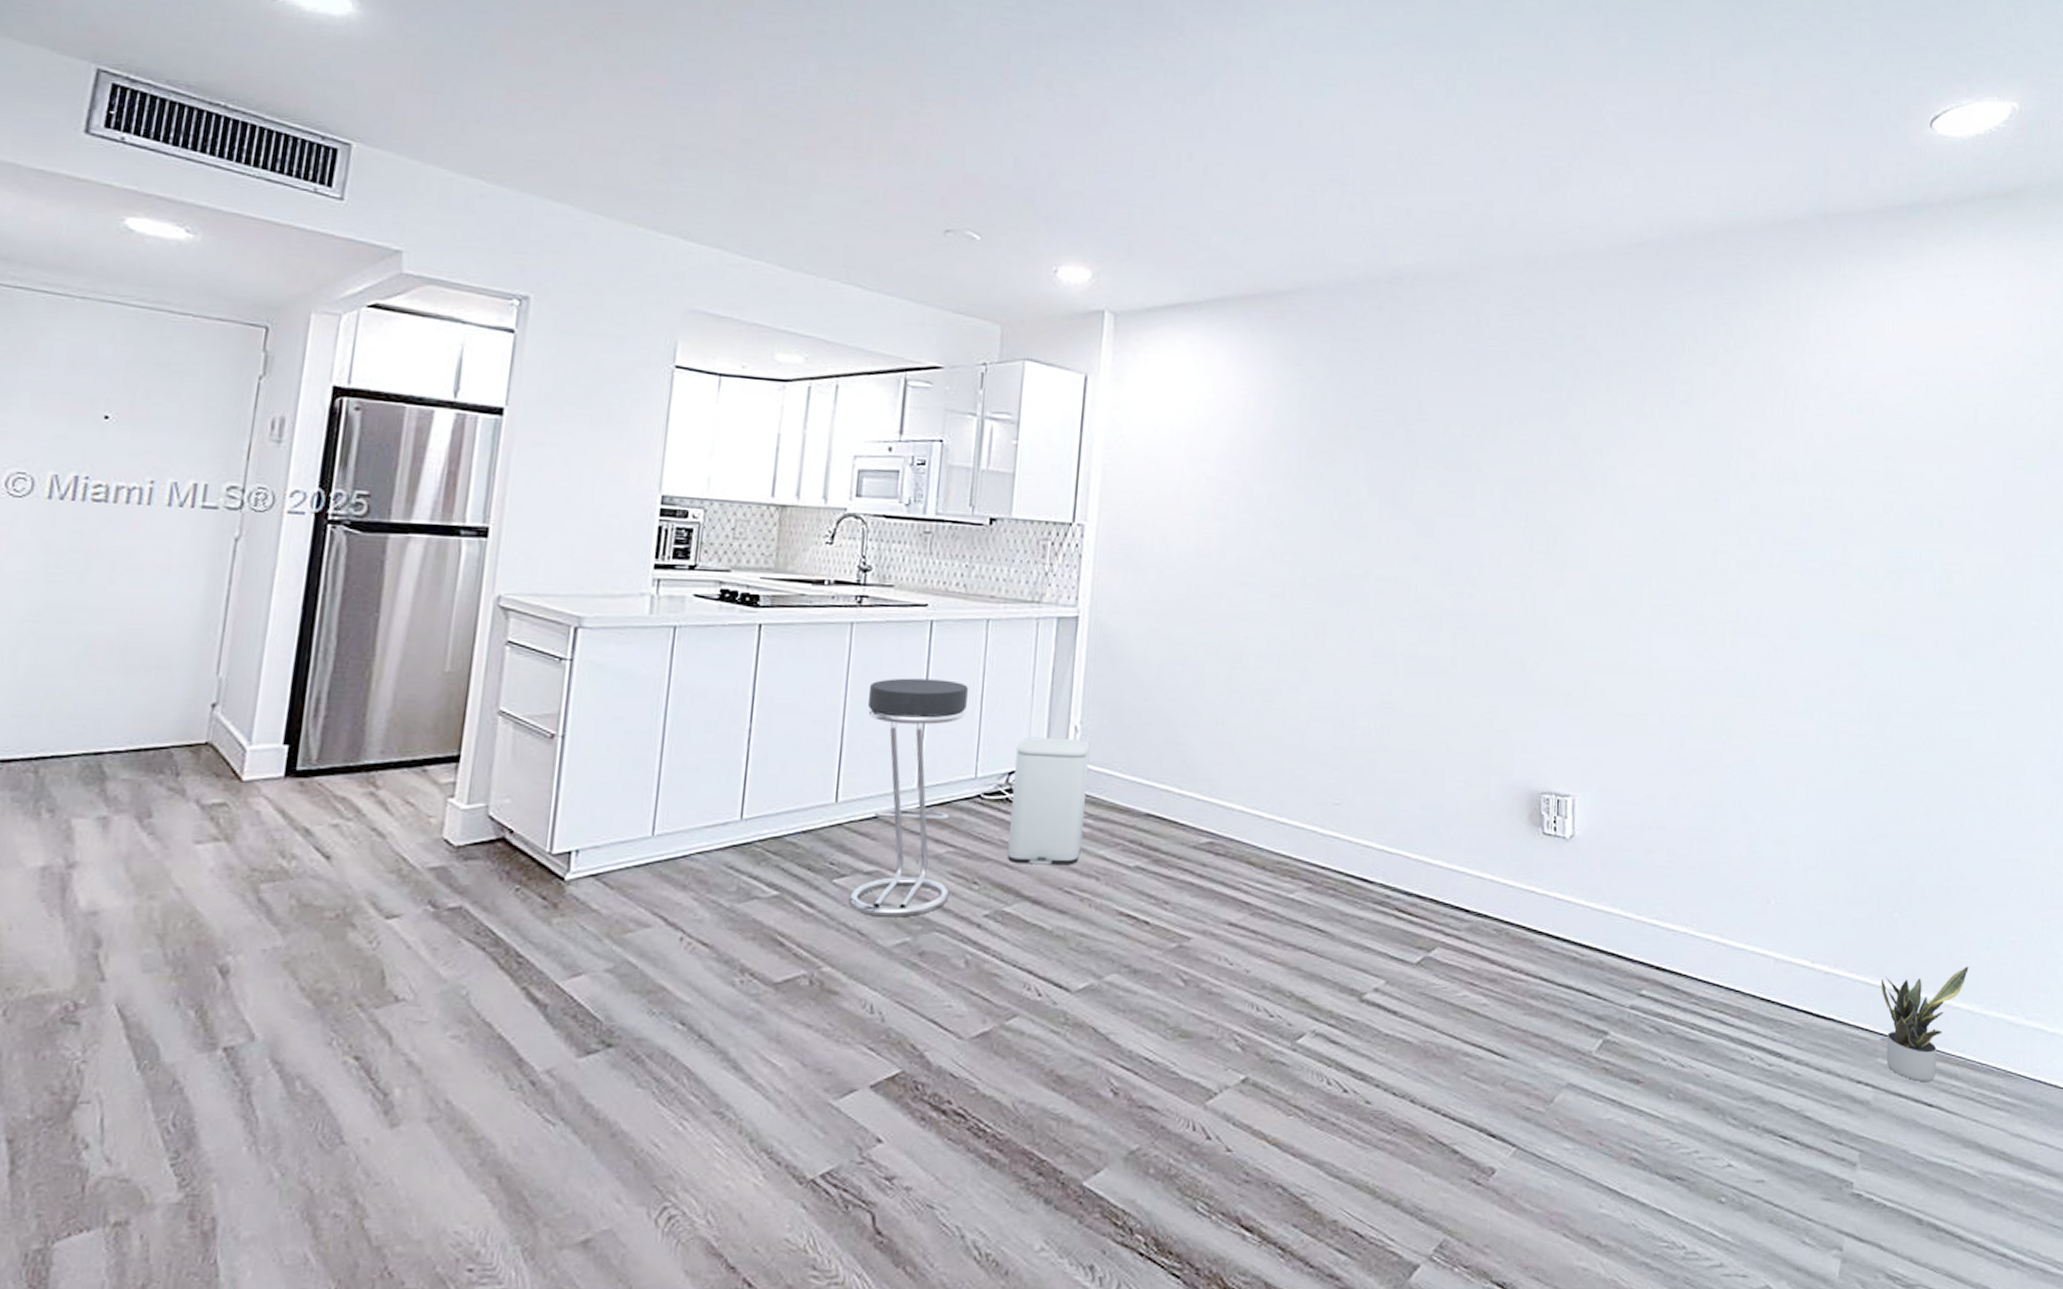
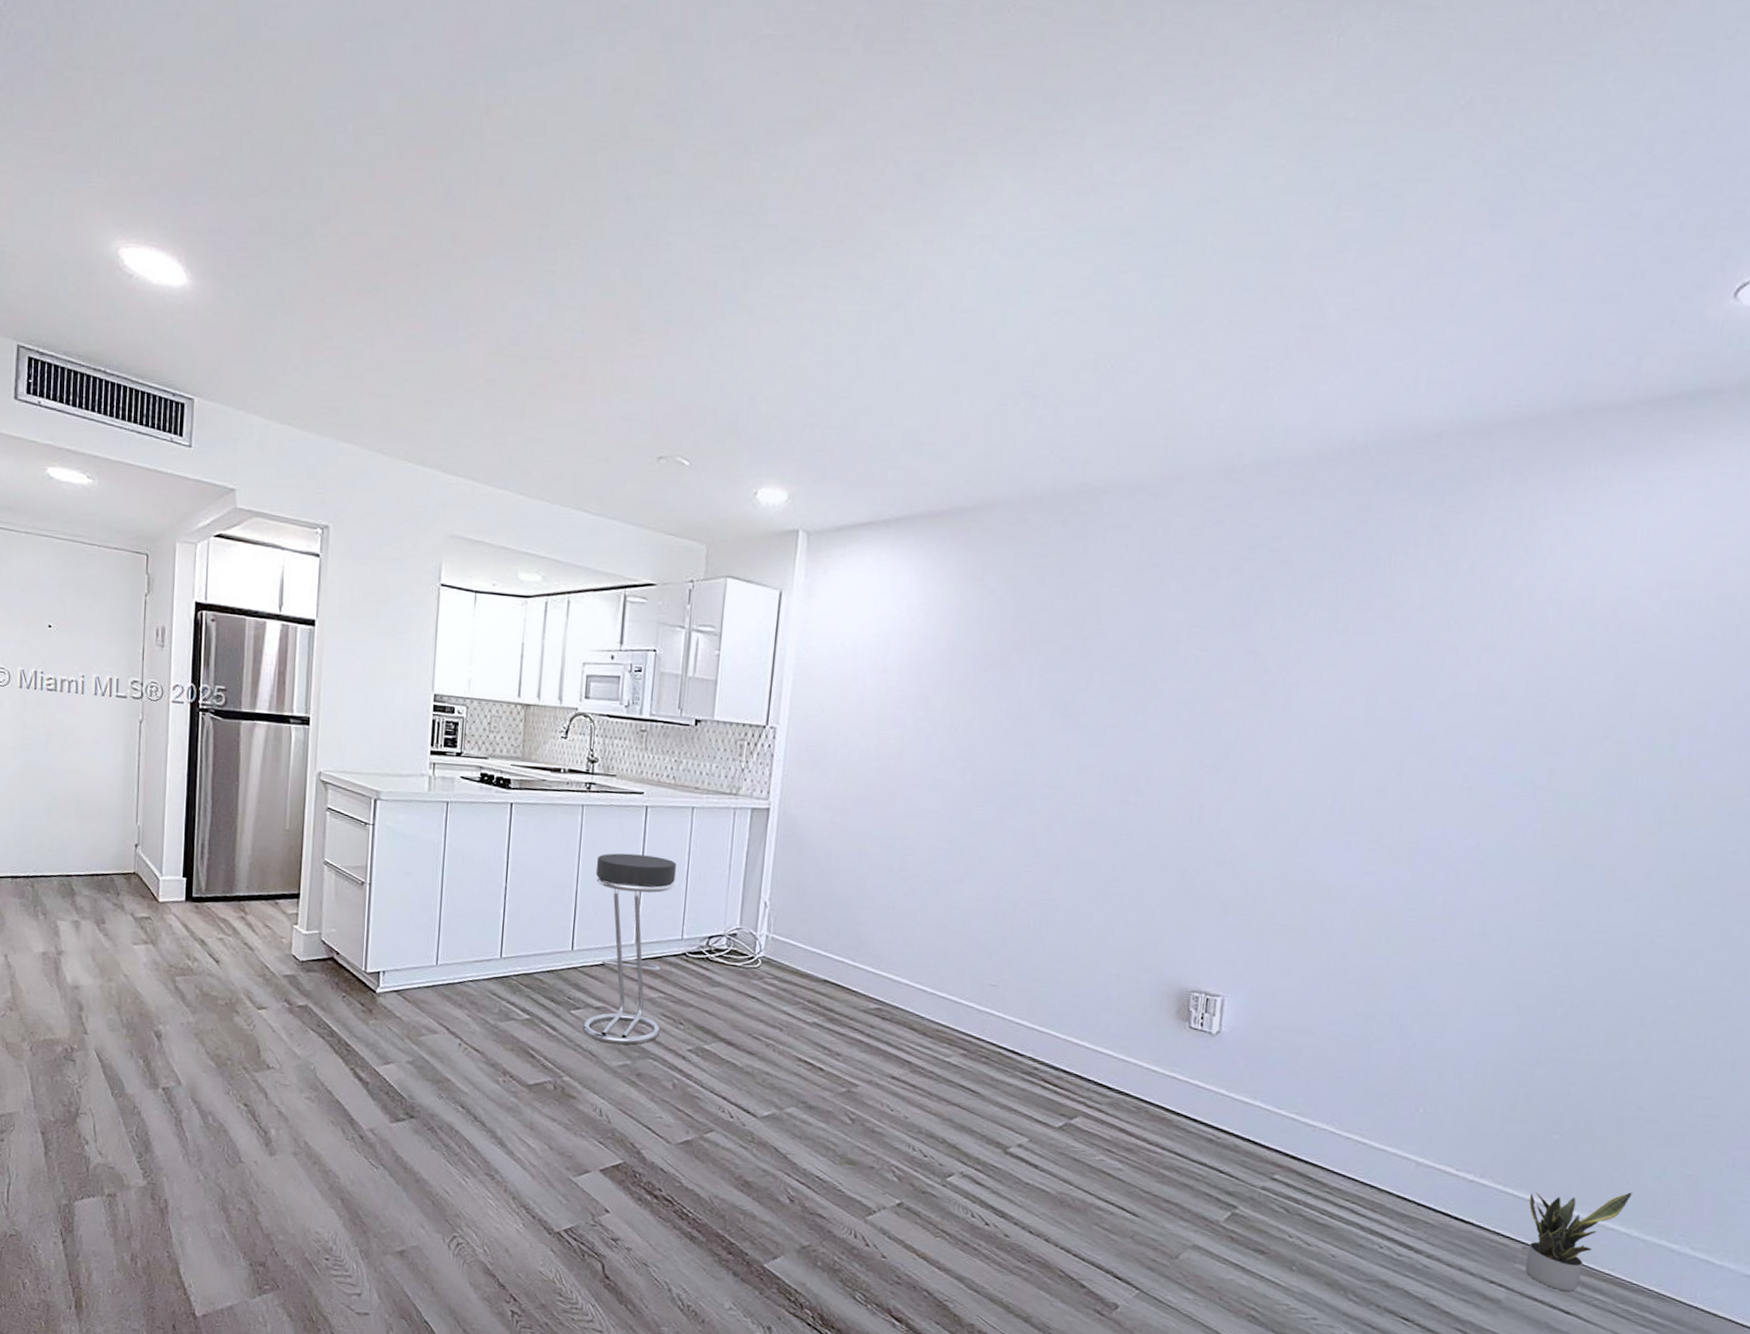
pedal bin: present [1007,737,1091,865] -> none [707,908,778,1016]

